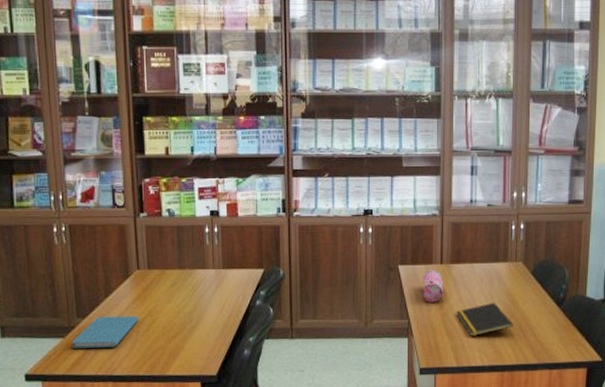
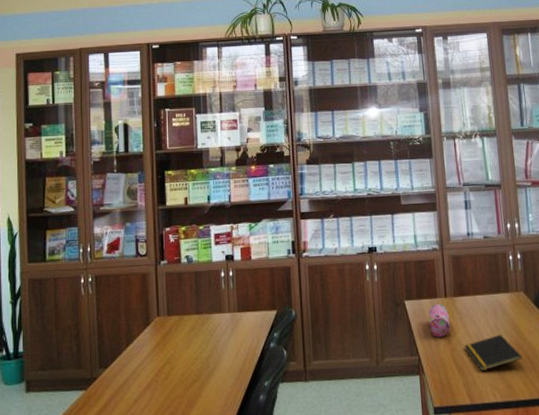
book: present [71,315,140,349] -> none [93,363,159,401]

